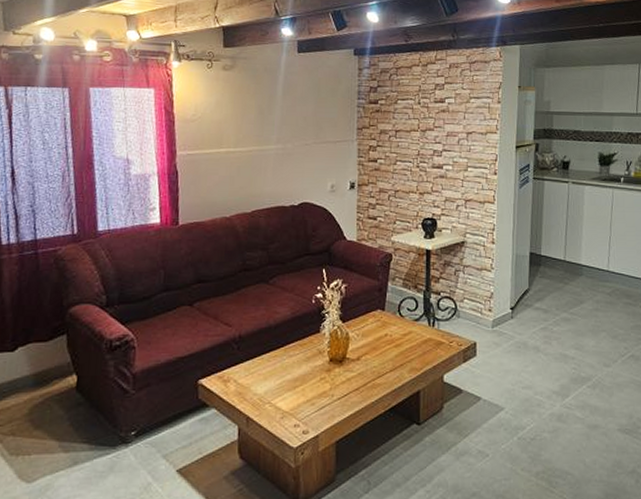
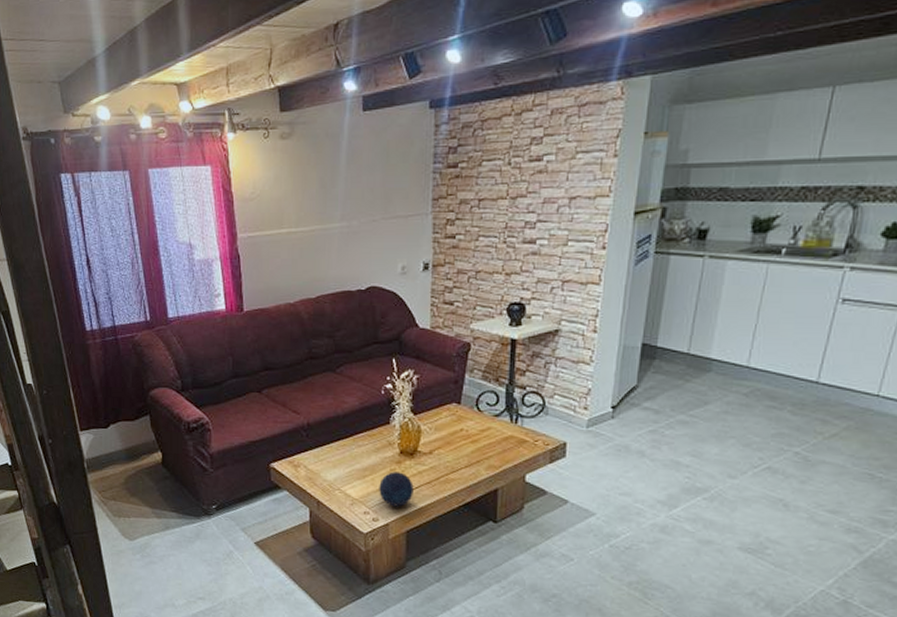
decorative orb: none [309,380,343,417] -> present [379,472,414,507]

